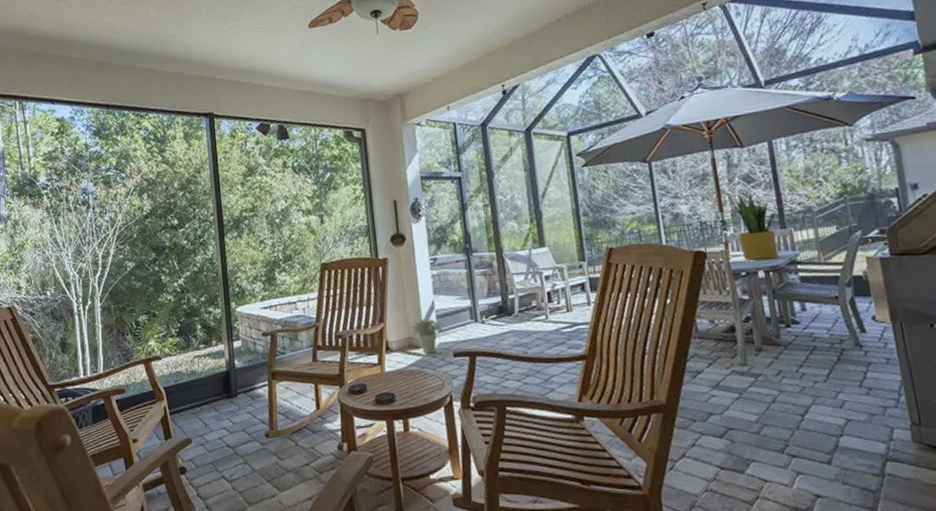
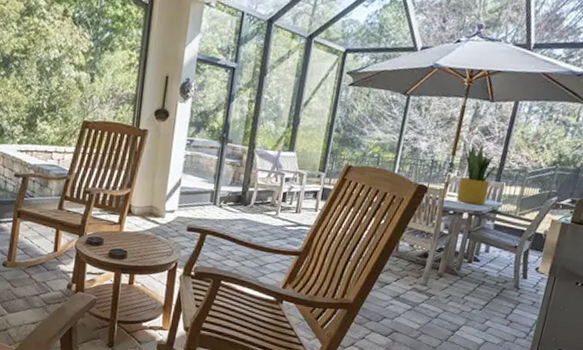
potted plant: present [408,318,446,355] -> none [153,192,187,225]

